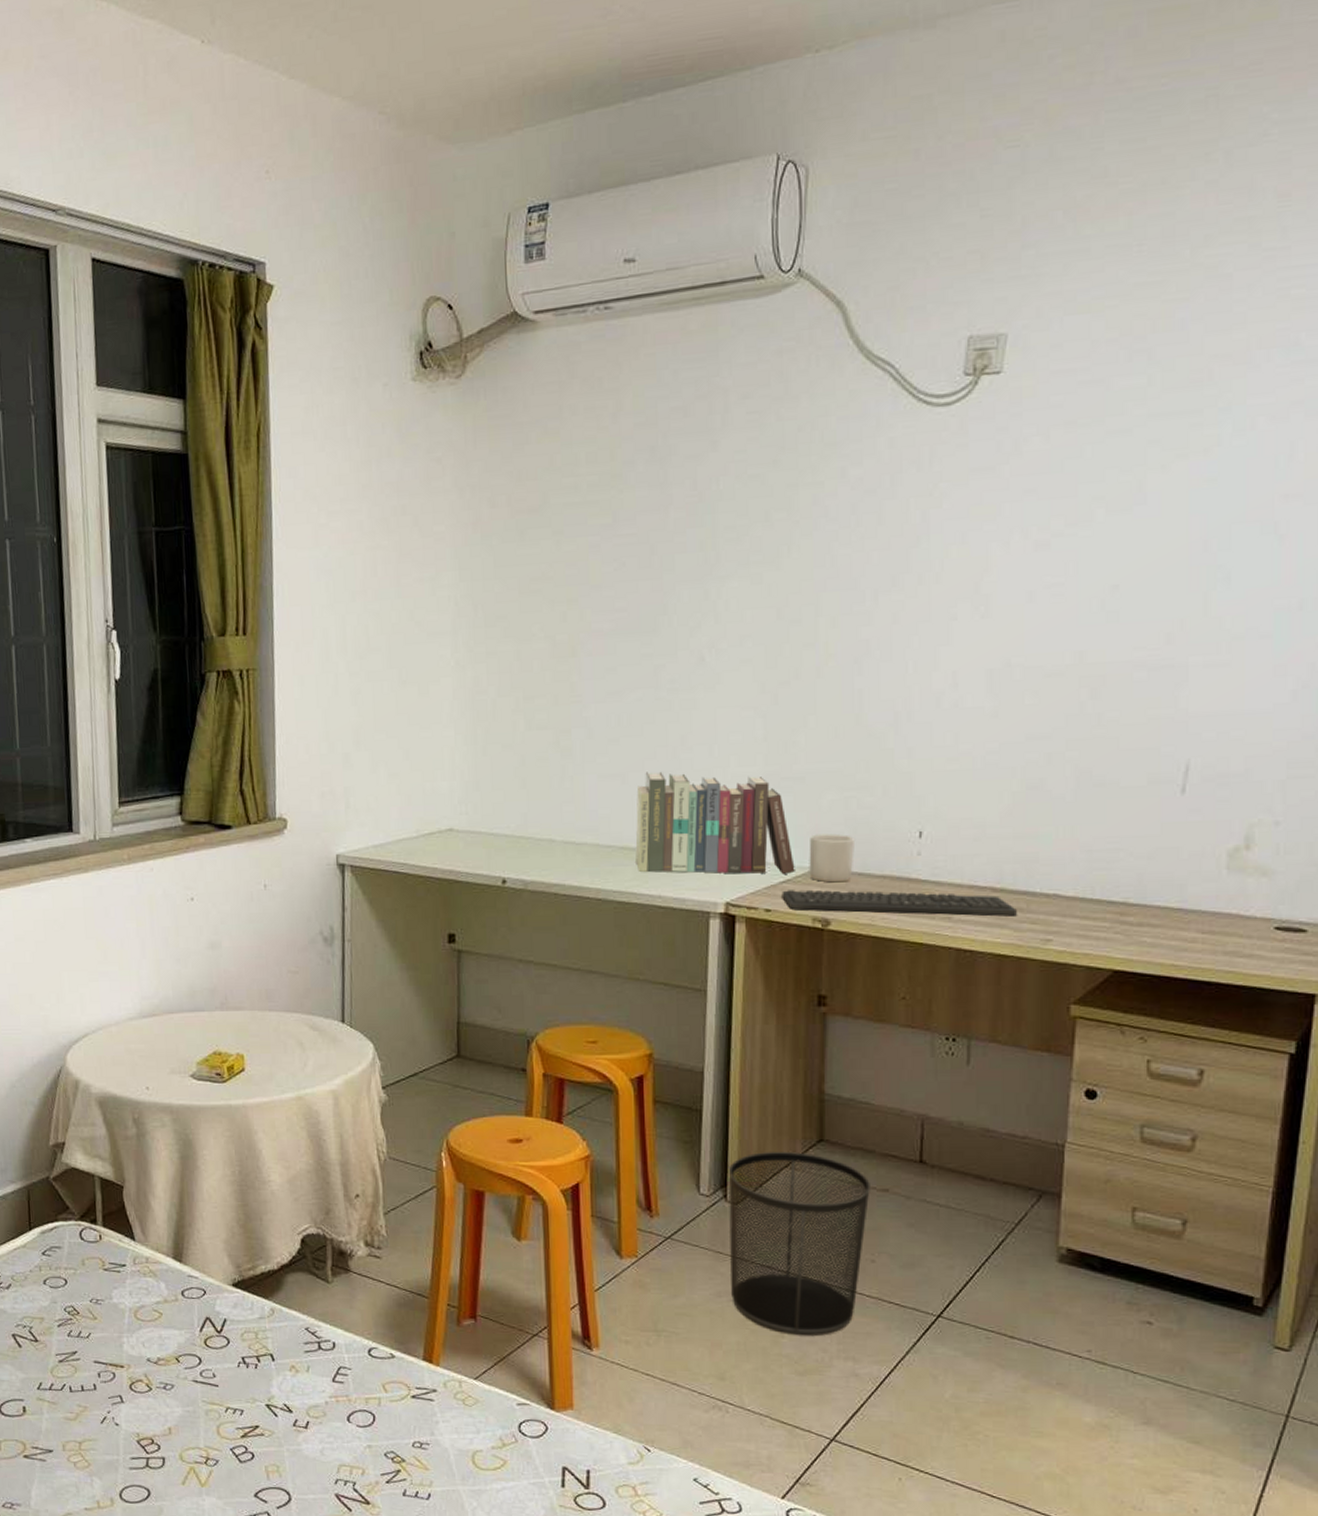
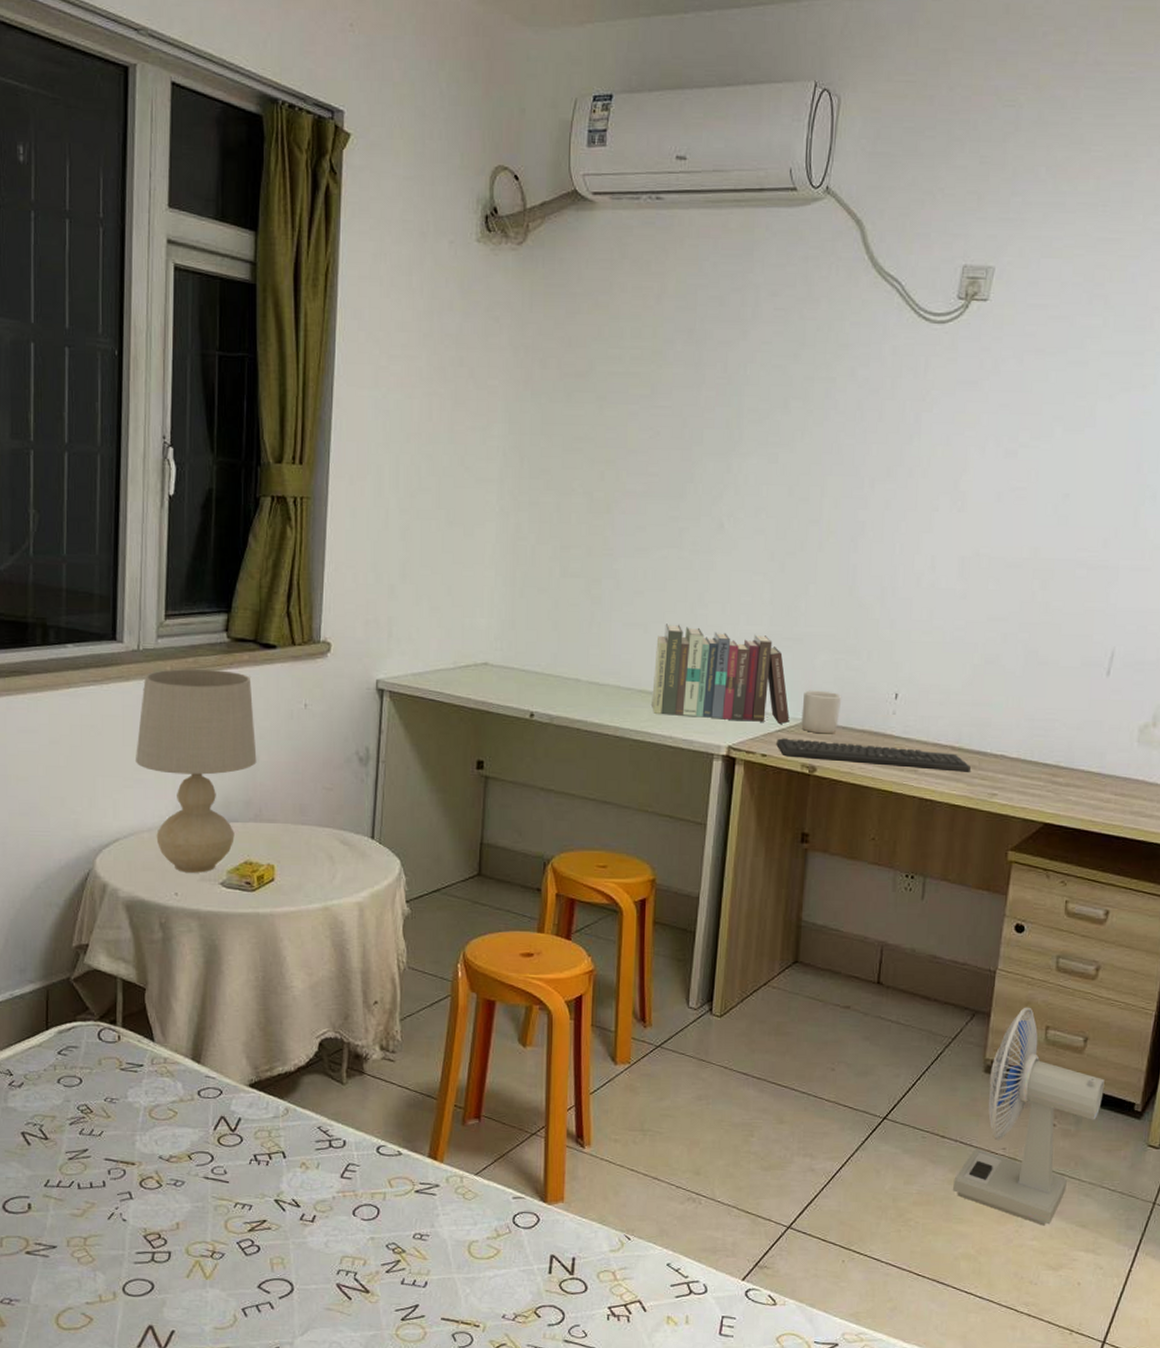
table lamp: none [99,854,219,1066] -> present [136,668,257,873]
waste bin: present [728,1152,870,1335] -> none [710,971,835,1135]
electric fan: none [1027,1185,1212,1442] -> present [952,1007,1105,1226]

